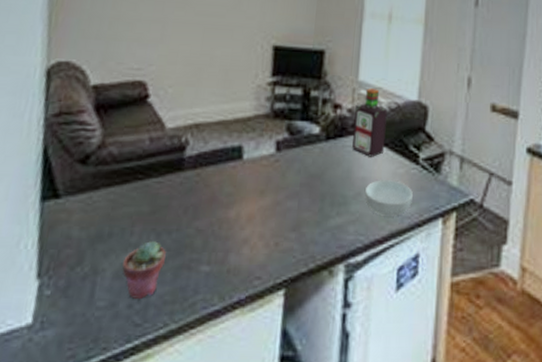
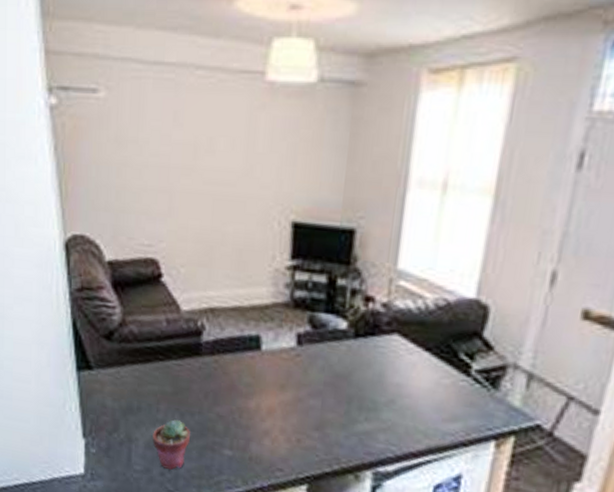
bottle: present [352,88,387,157] -> none [386,279,433,362]
cereal bowl: present [365,180,413,217] -> none [399,388,460,431]

